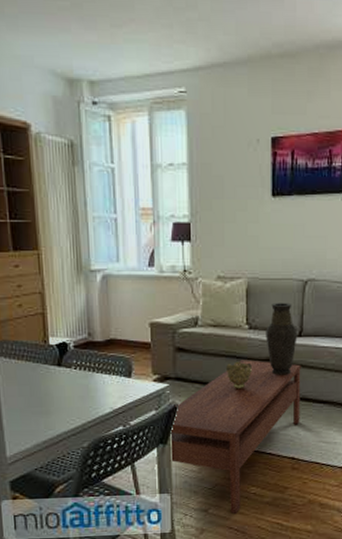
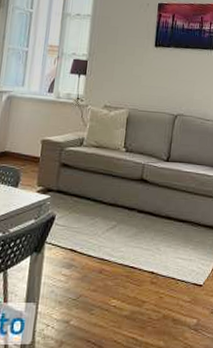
coffee table: present [156,360,301,514] -> none [27,178,166,326]
decorative bowl: present [225,361,252,390] -> none [101,179,125,205]
vase: present [266,303,298,375] -> none [139,131,166,195]

